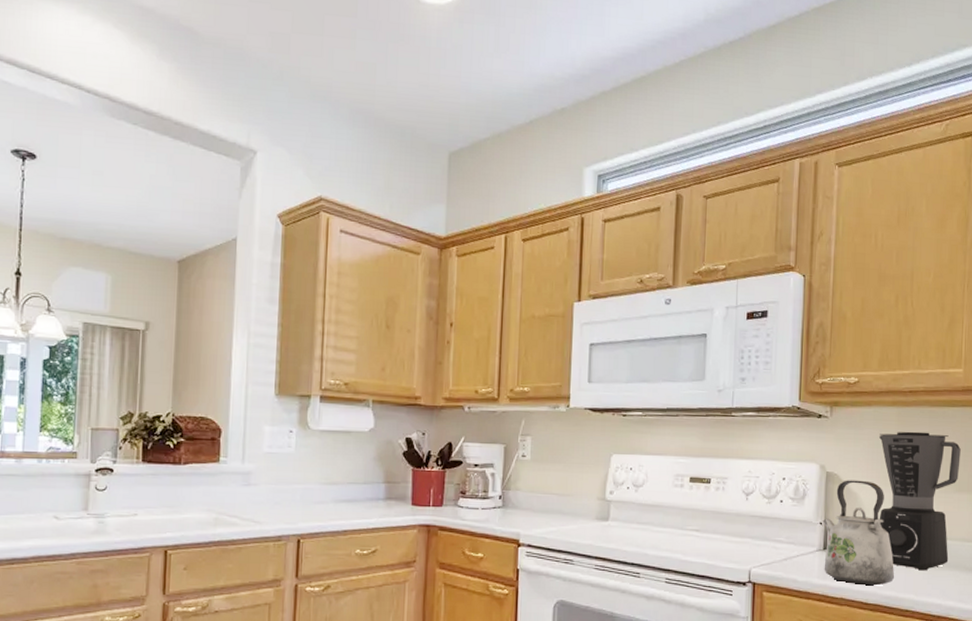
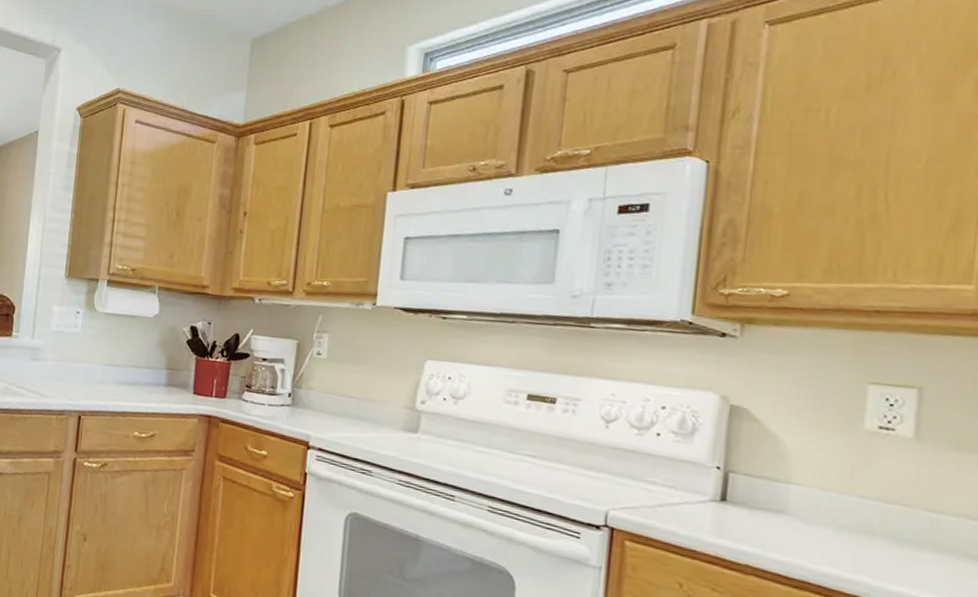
kettle: present [822,480,895,586] -> none [720,417,838,558]
blender: present [879,431,961,571] -> none [815,363,965,549]

